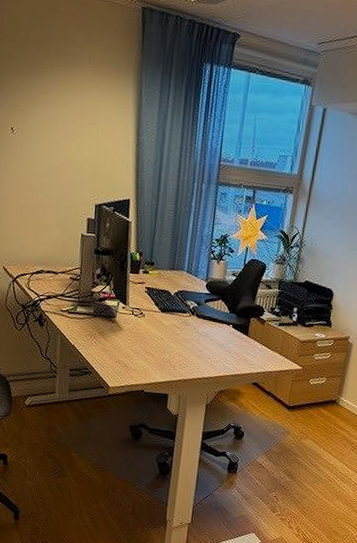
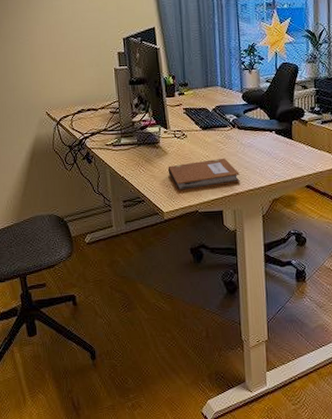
notebook: none [120,341,191,370] -> present [167,158,240,192]

